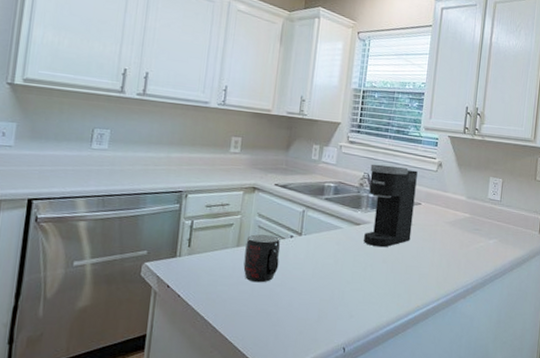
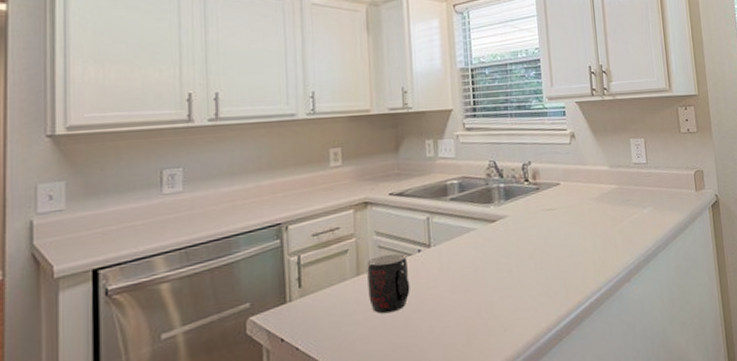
coffee maker: present [364,164,418,248] -> none [495,146,556,243]

